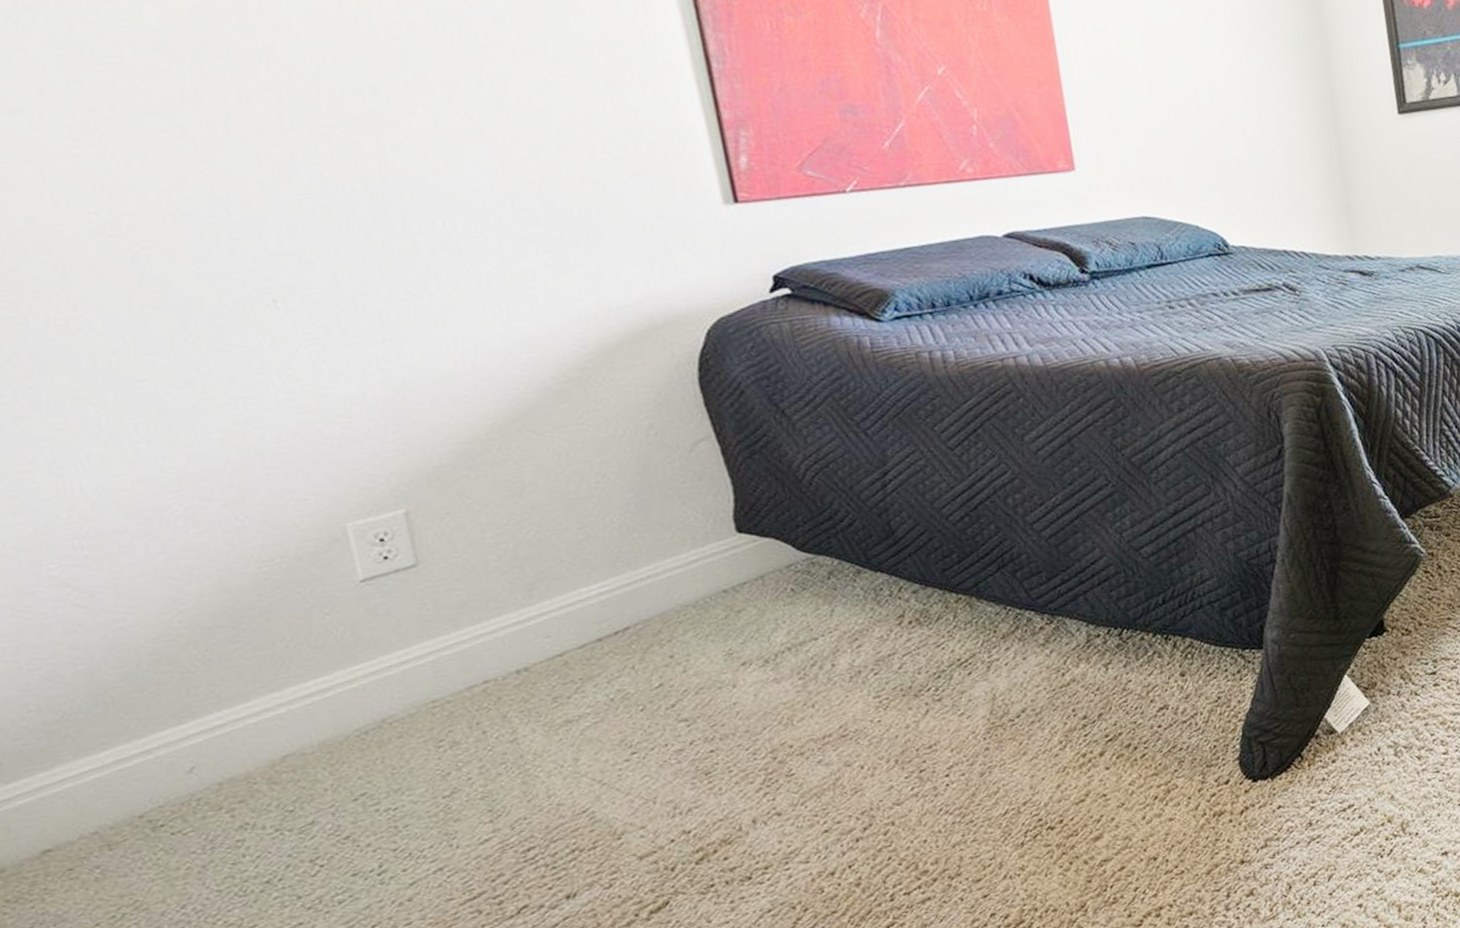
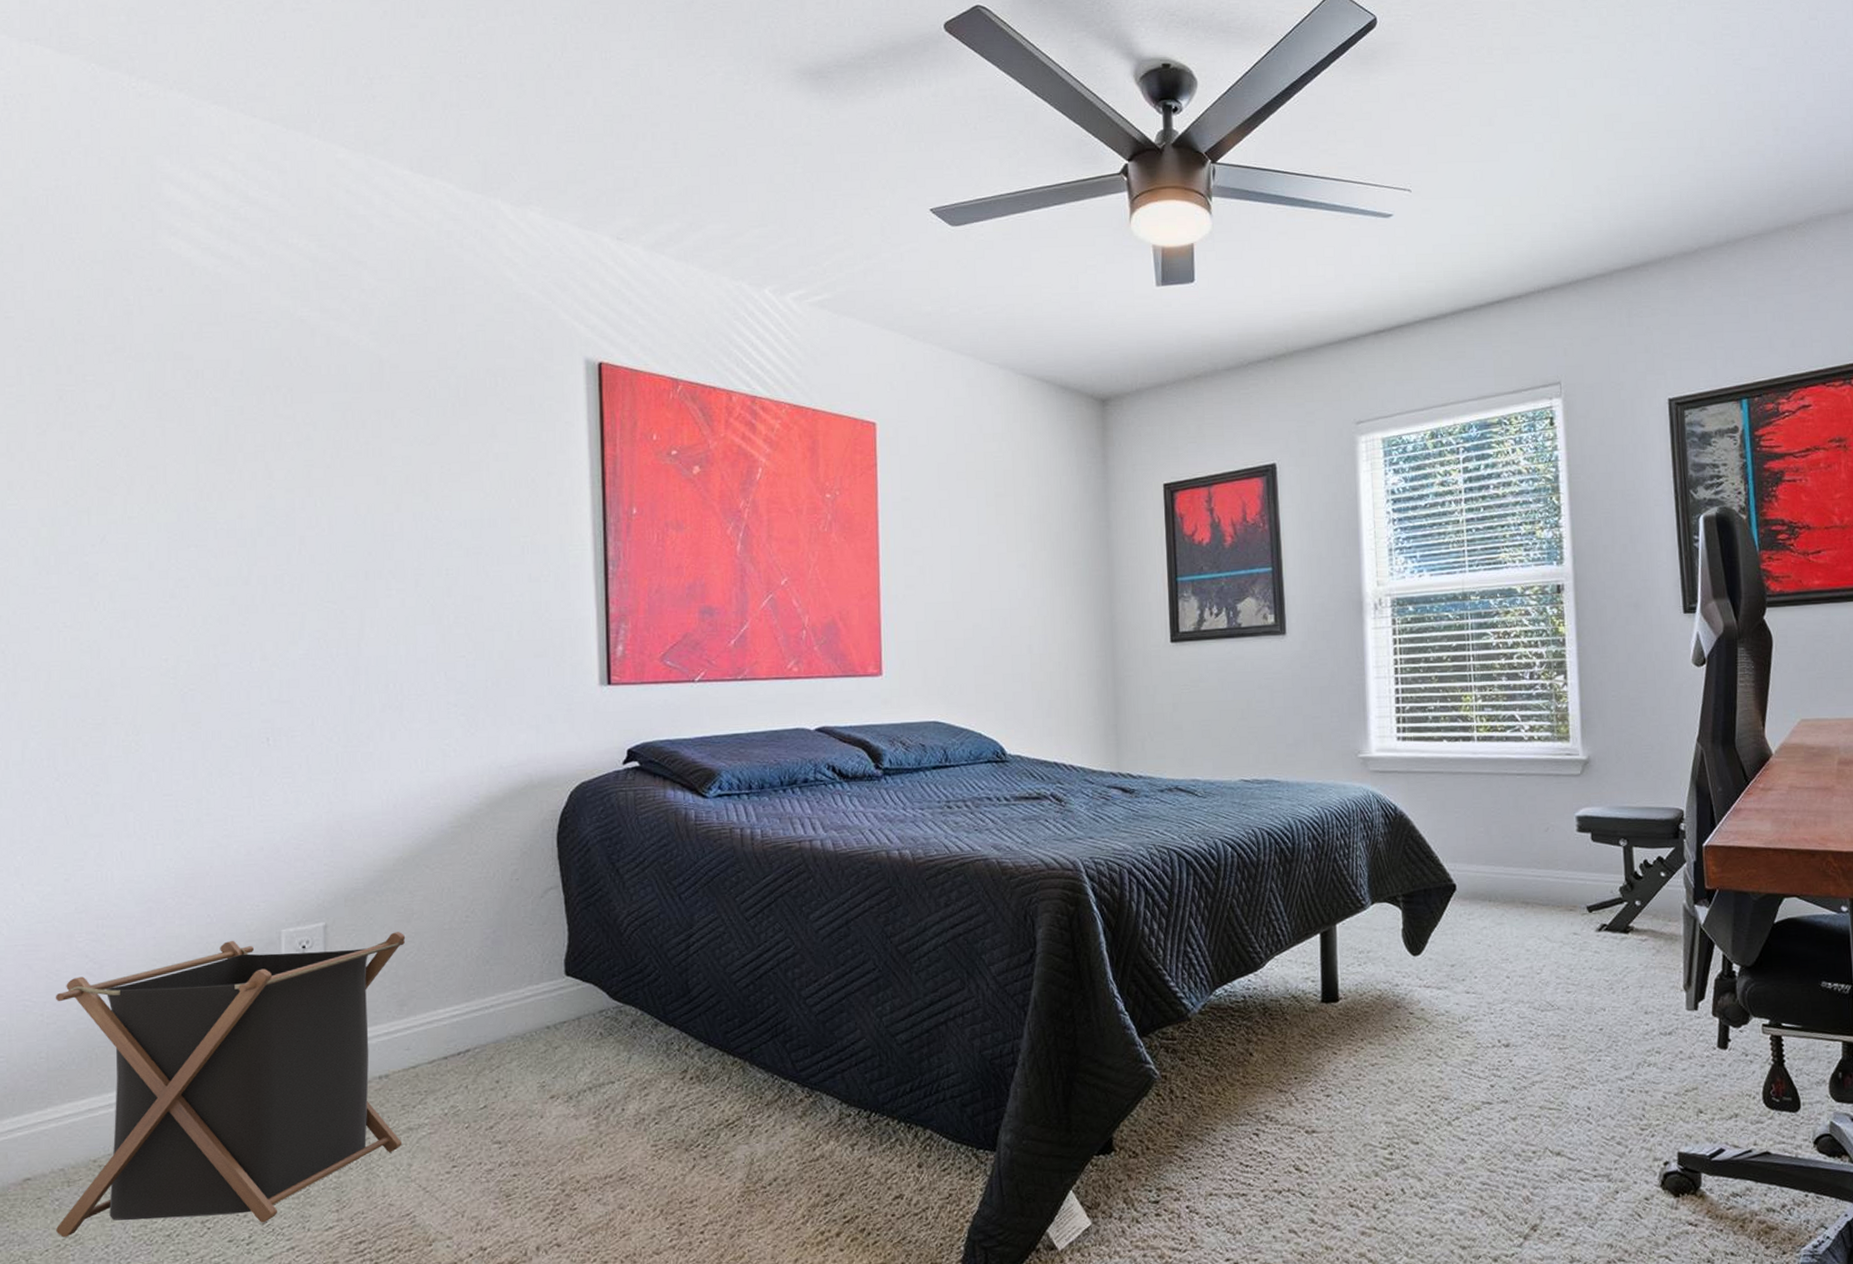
laundry basket: none [31,508,561,907] -> present [55,932,406,1238]

